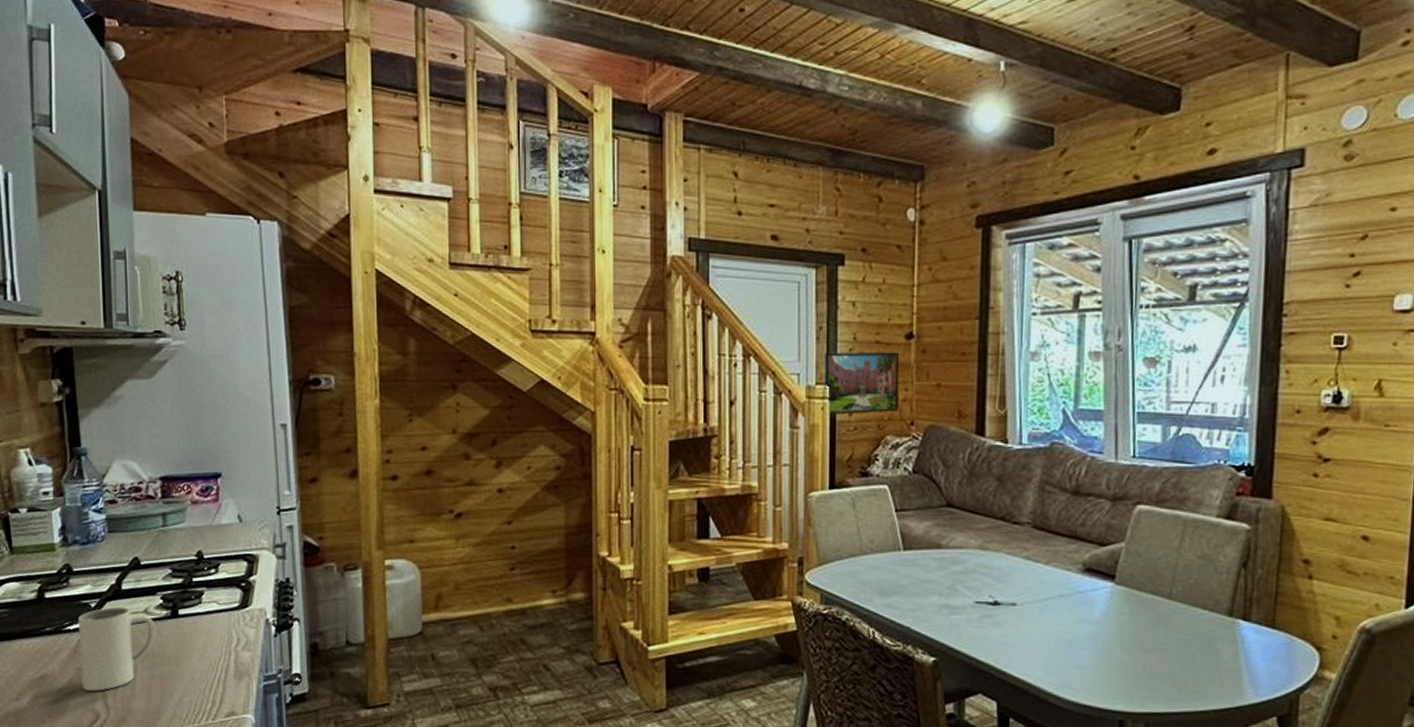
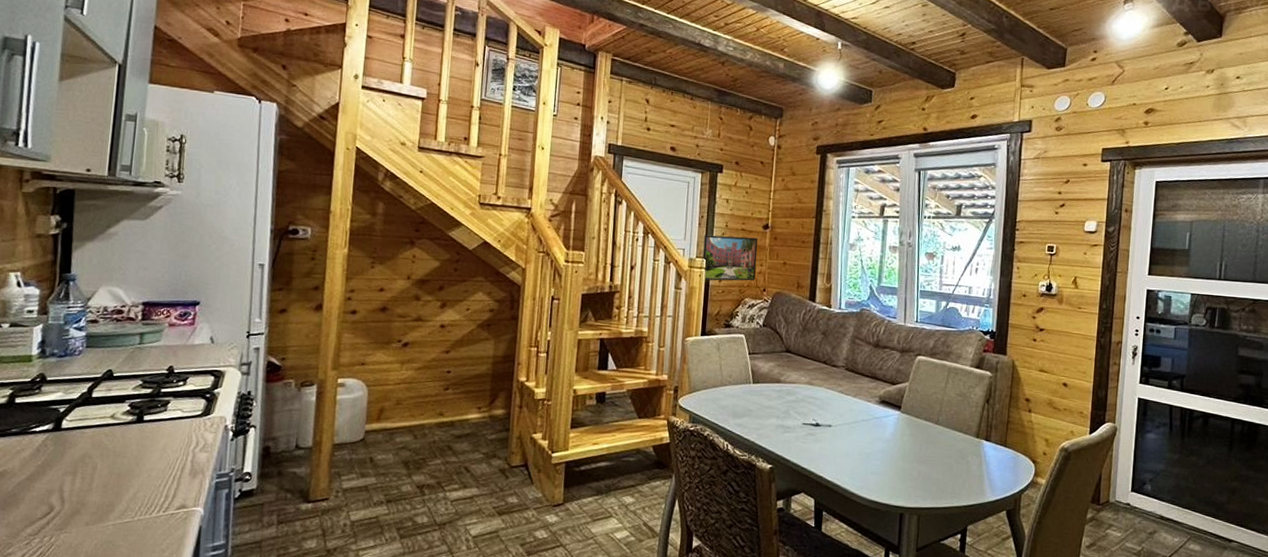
mug: present [78,606,156,691] -> none [40,412,120,486]

